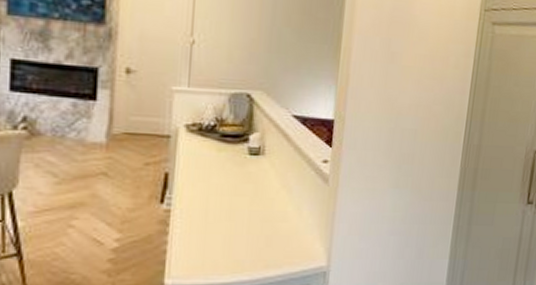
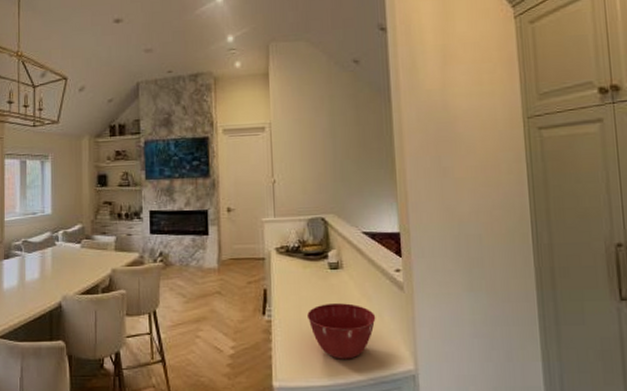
mixing bowl: none [216,193,294,255] -> present [307,303,376,359]

